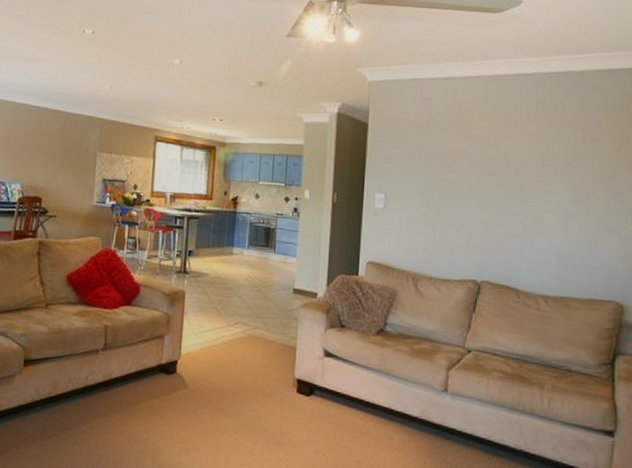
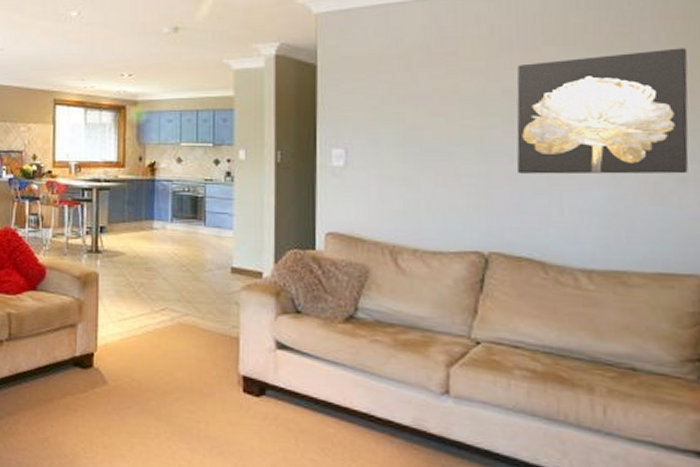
wall art: none [504,132,618,226] -> present [516,48,689,175]

